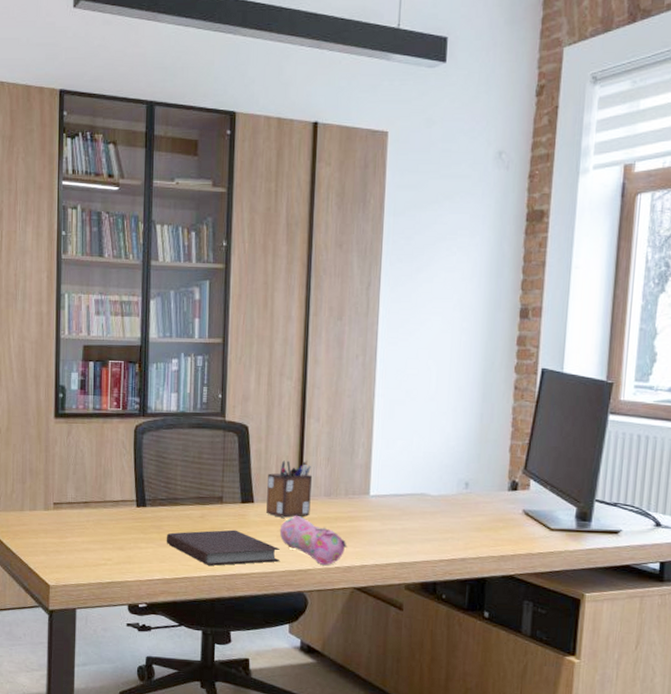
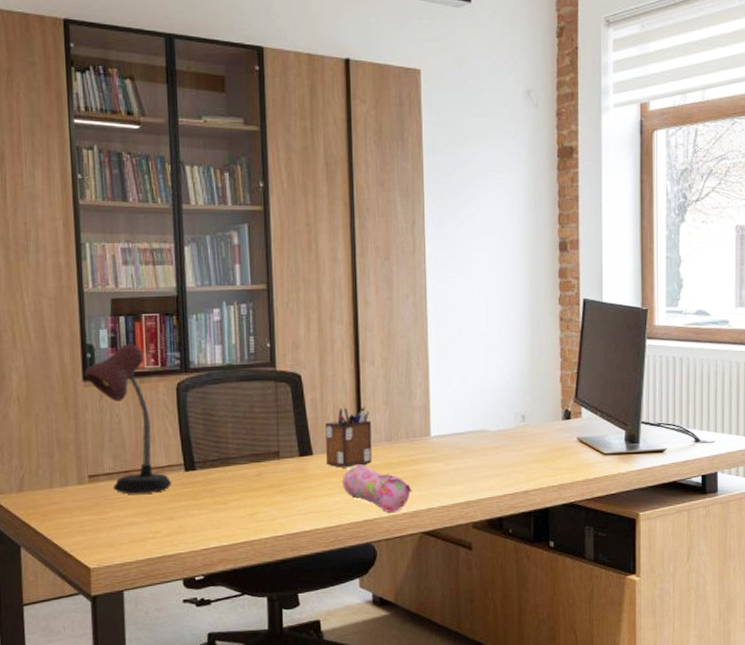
desk lamp: none [56,387,125,524] -> present [84,344,172,494]
notebook: present [166,529,281,566] -> none [220,485,345,526]

